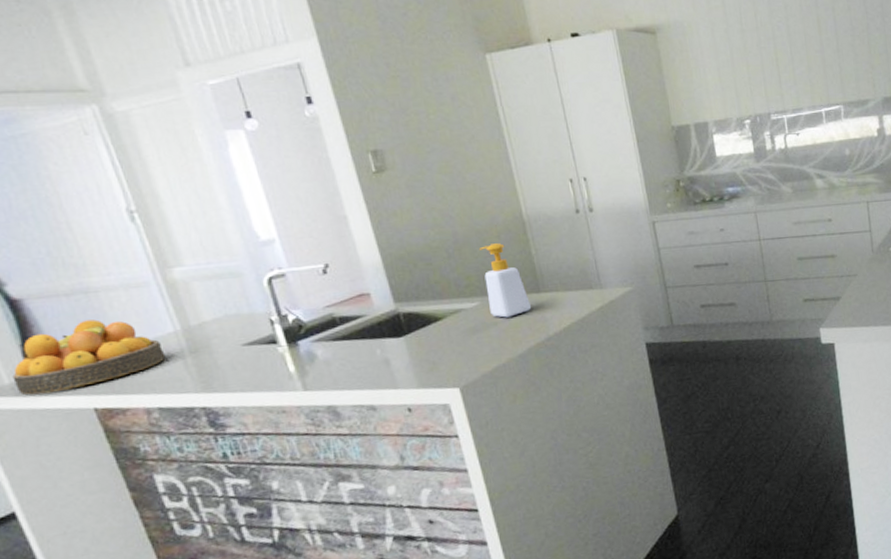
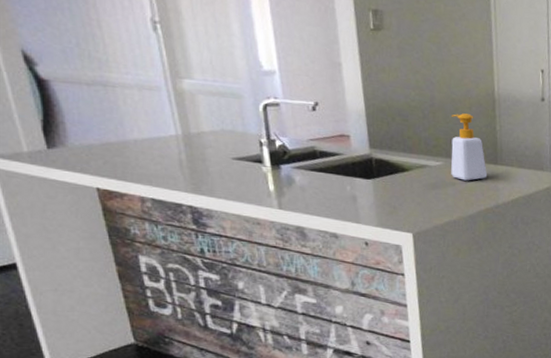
fruit bowl: present [12,319,166,395] -> none [31,110,165,168]

